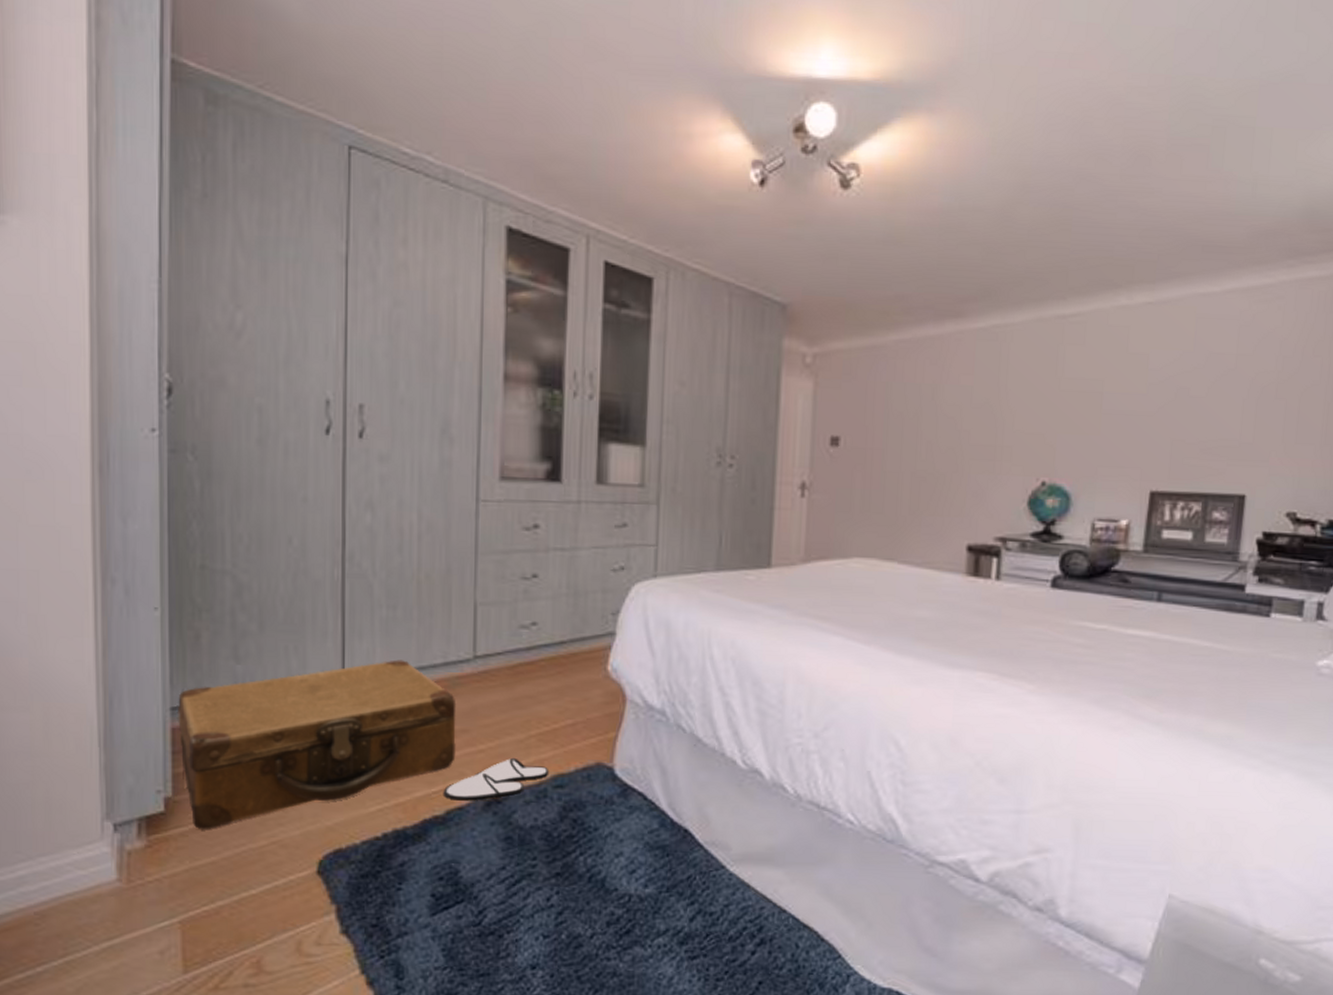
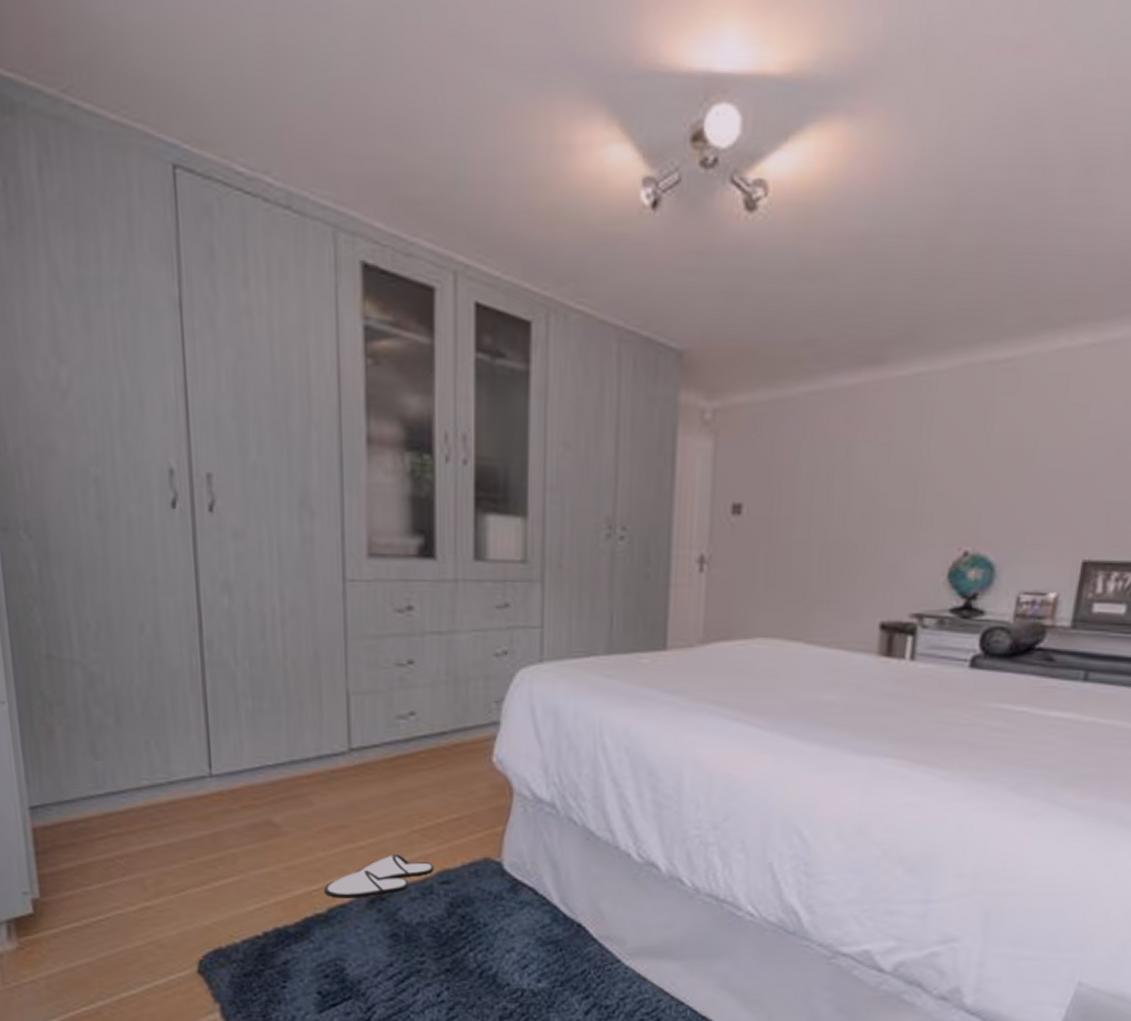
suitcase: present [178,660,457,829] -> none [36,754,335,930]

